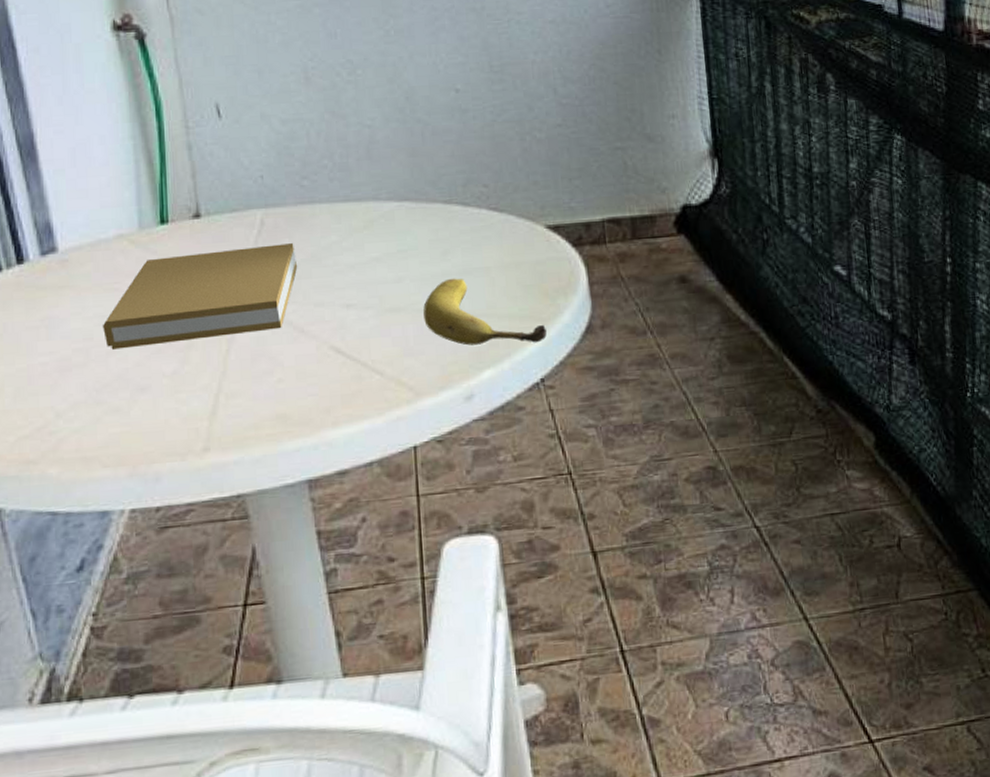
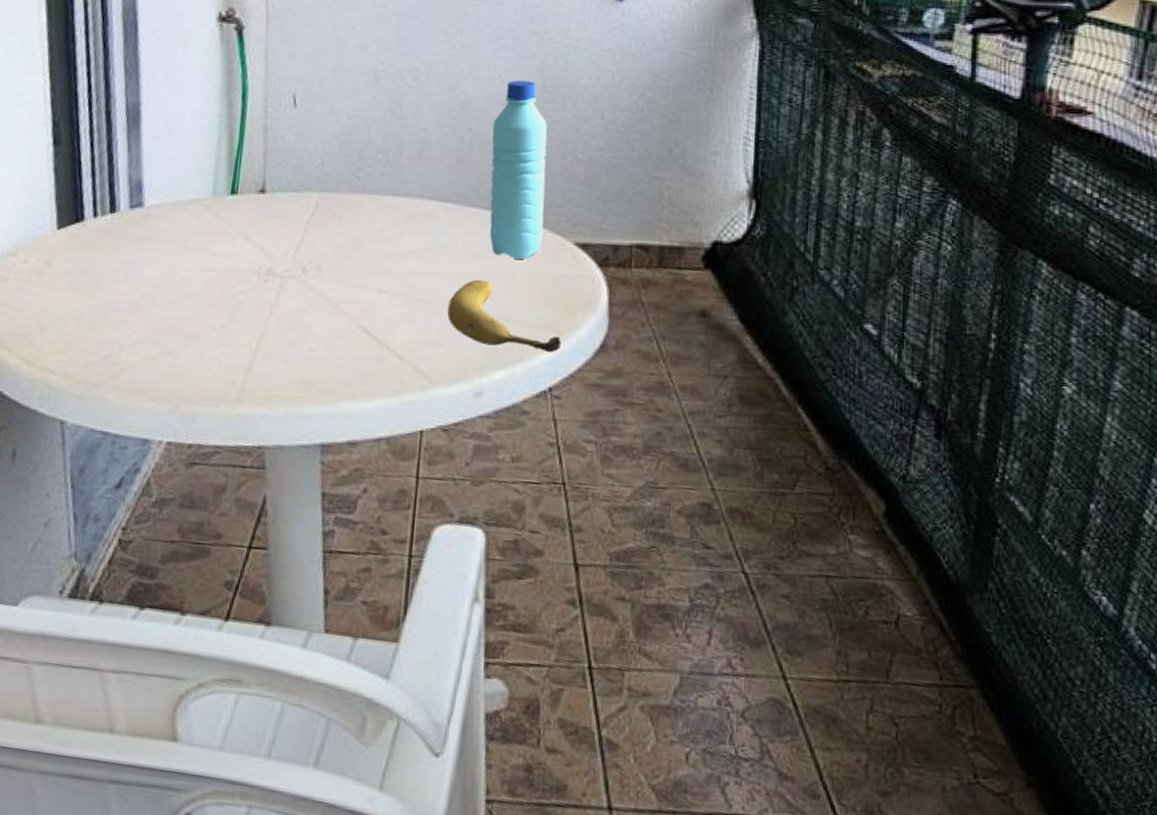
book: present [103,243,298,350] -> none [169,224,342,303]
water bottle: none [442,62,512,251] -> present [489,80,547,259]

